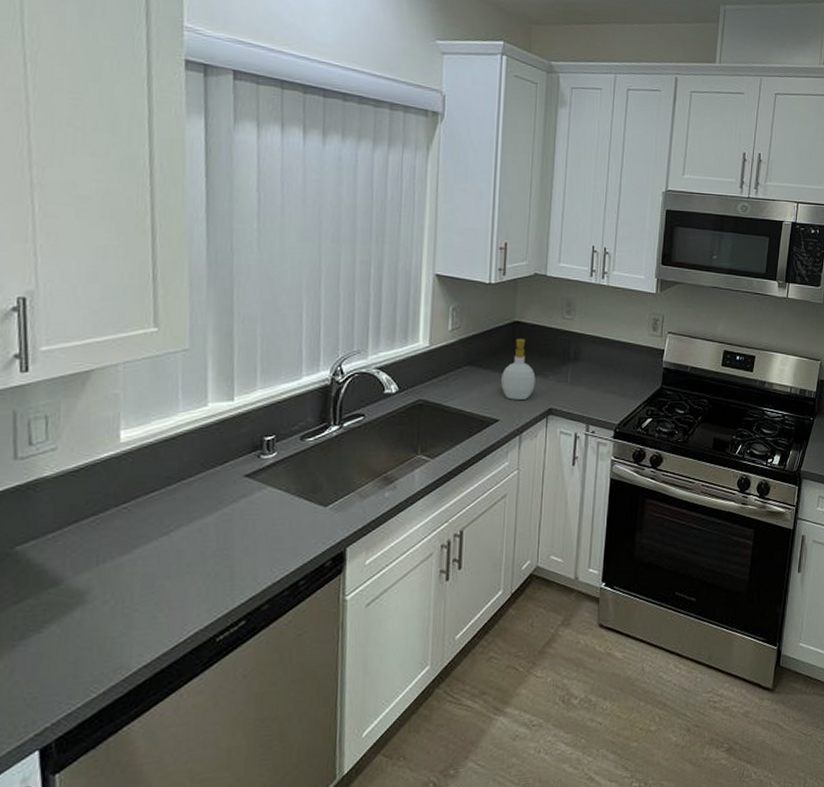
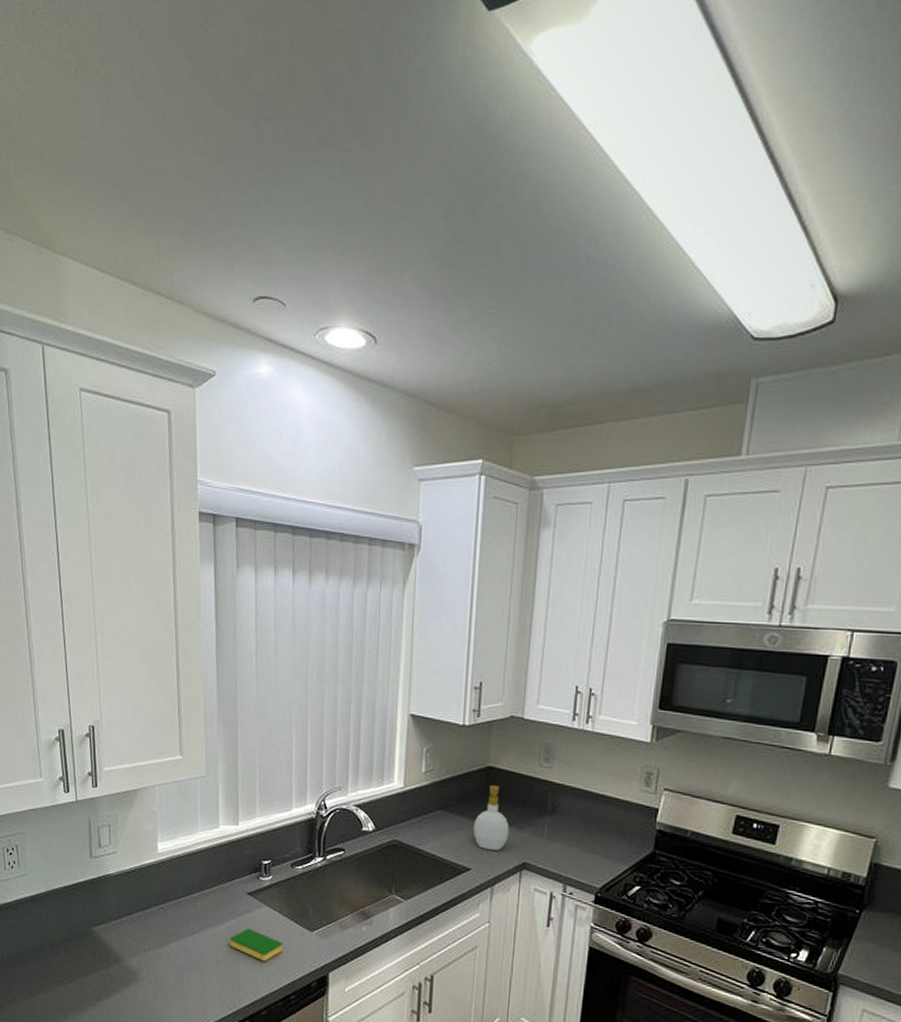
dish sponge: none [220,514,291,550] -> present [229,928,284,962]

